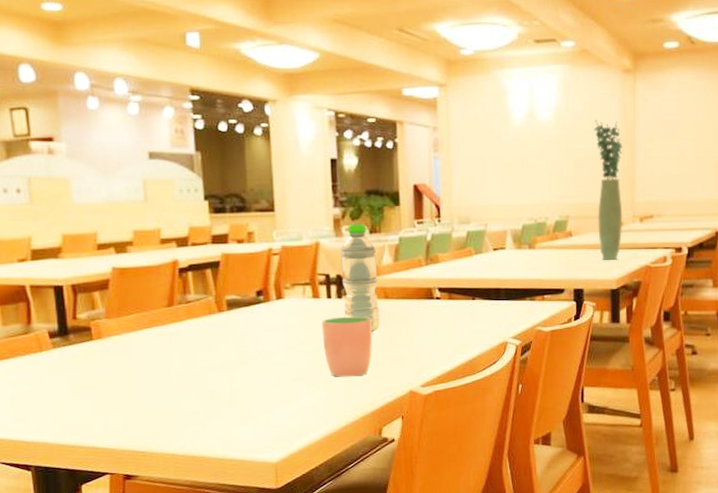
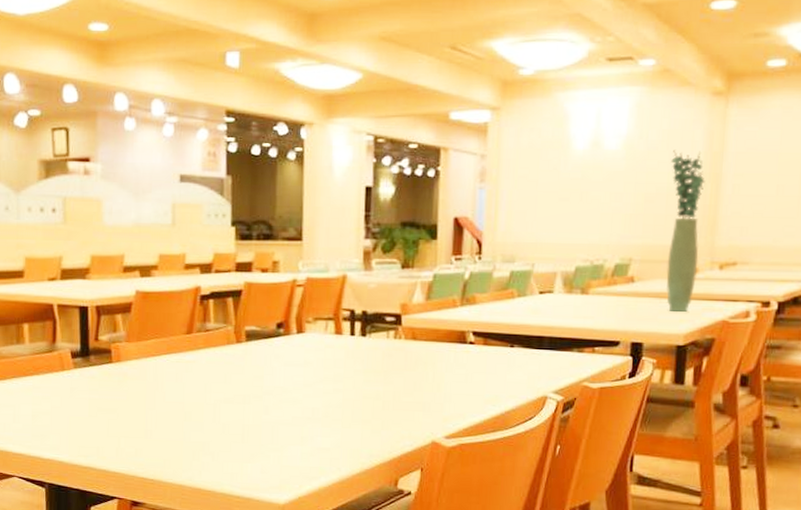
cup: present [322,316,372,377] -> none [342,356,396,421]
water bottle: present [341,223,380,333] -> none [367,257,407,376]

